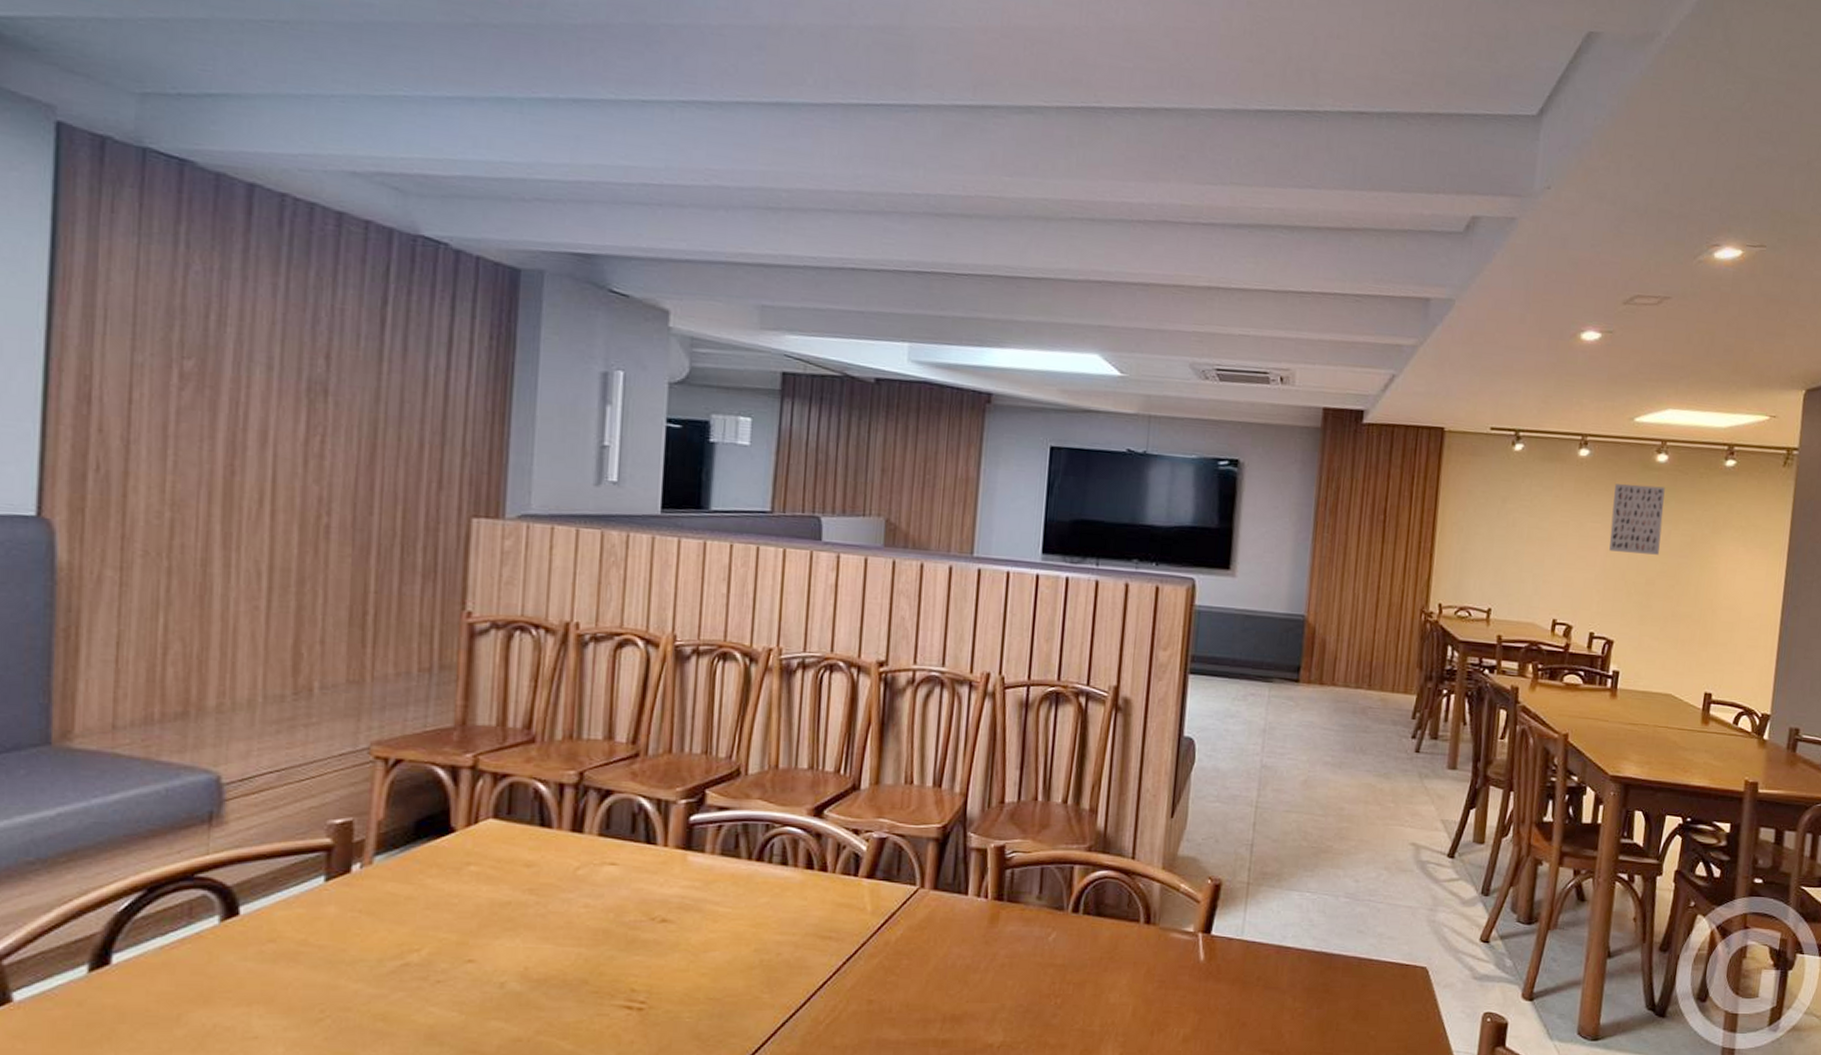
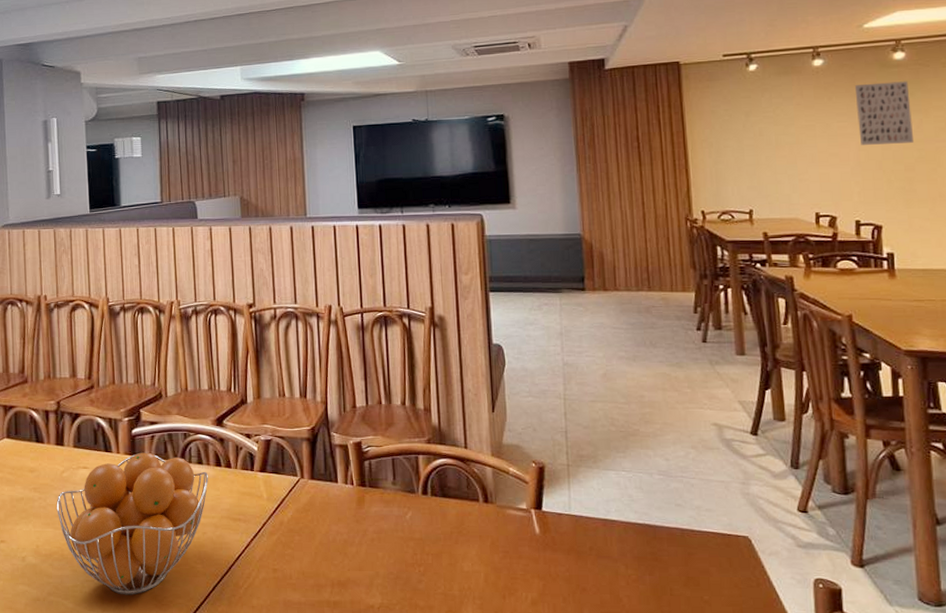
fruit basket: none [562,846,794,1034] -> present [56,452,208,595]

